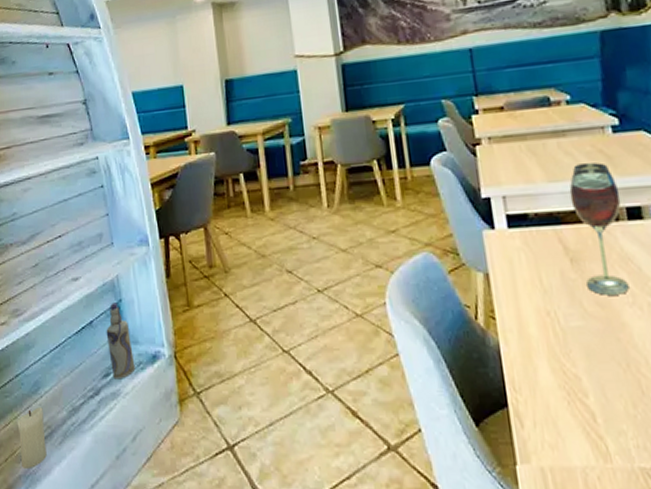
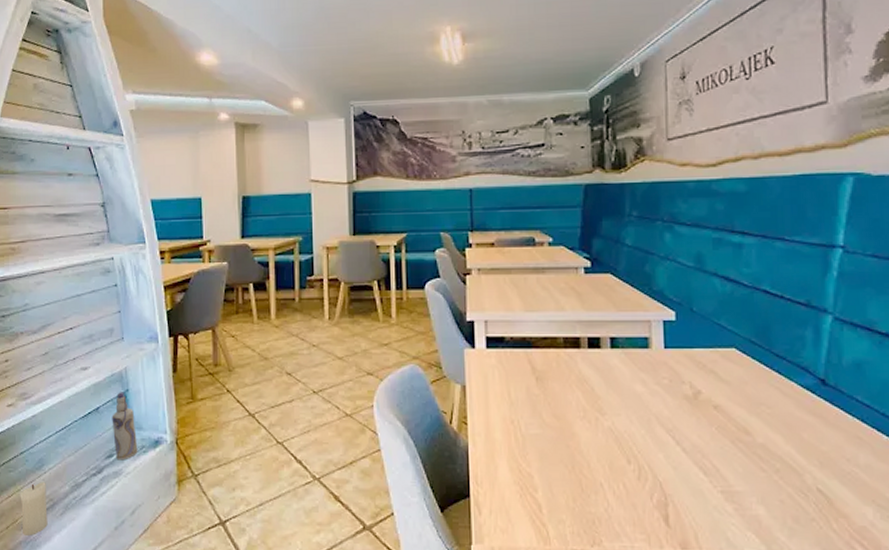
wineglass: present [569,162,630,295] -> none [542,298,584,409]

